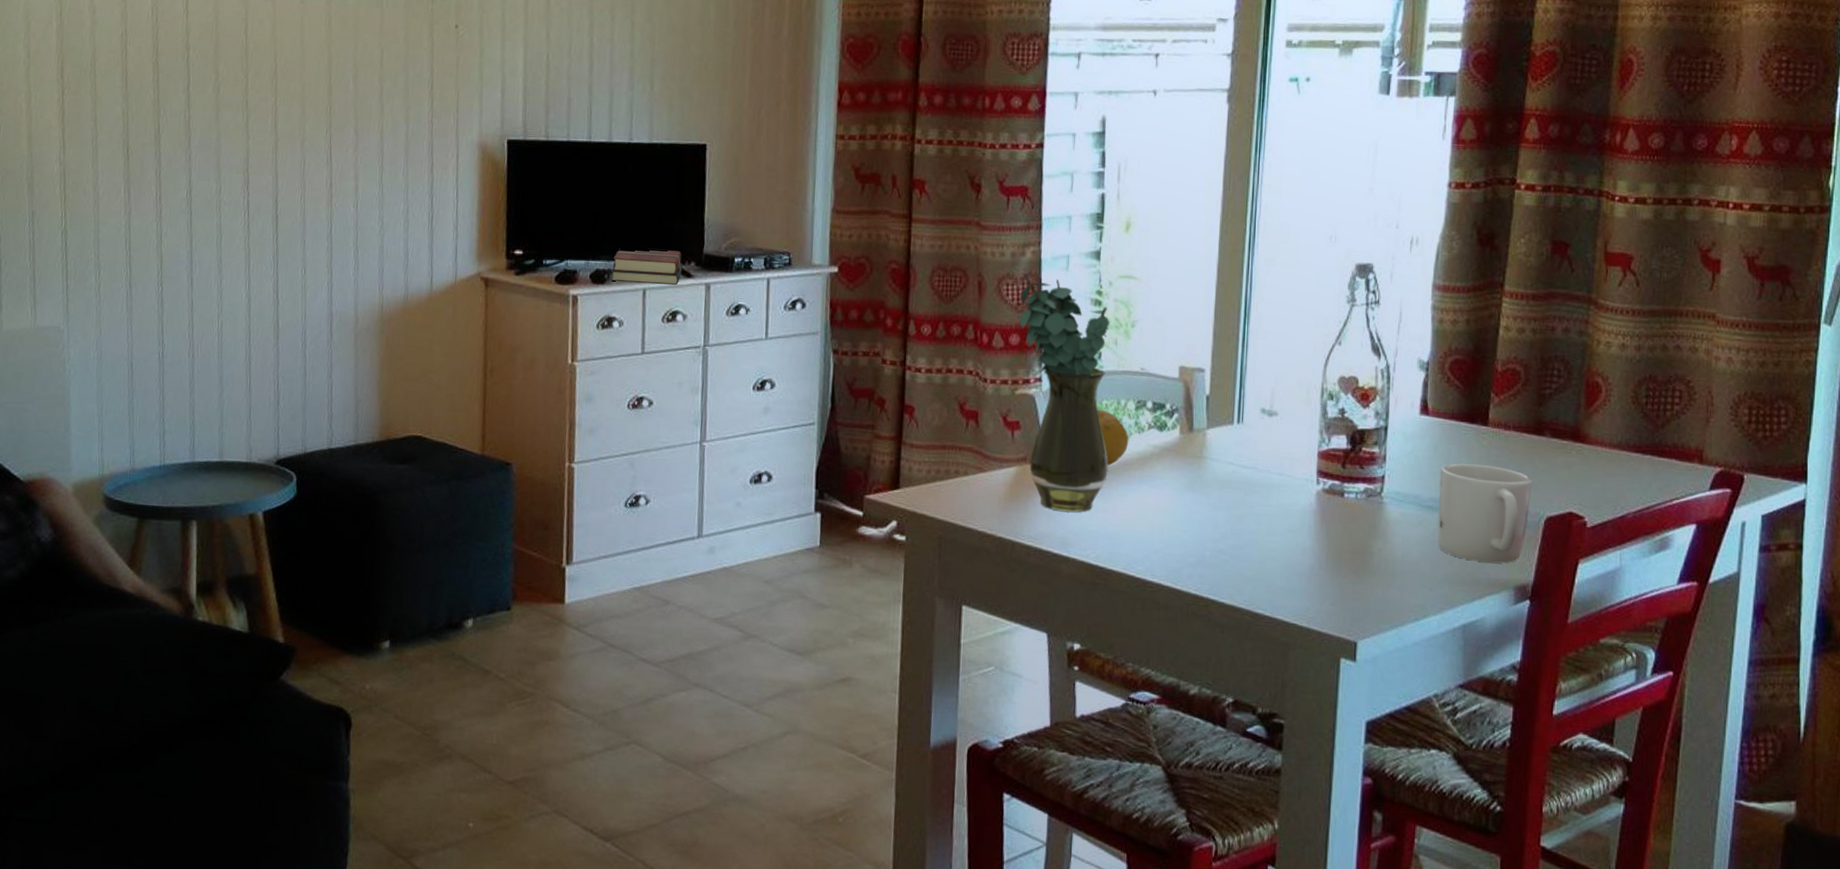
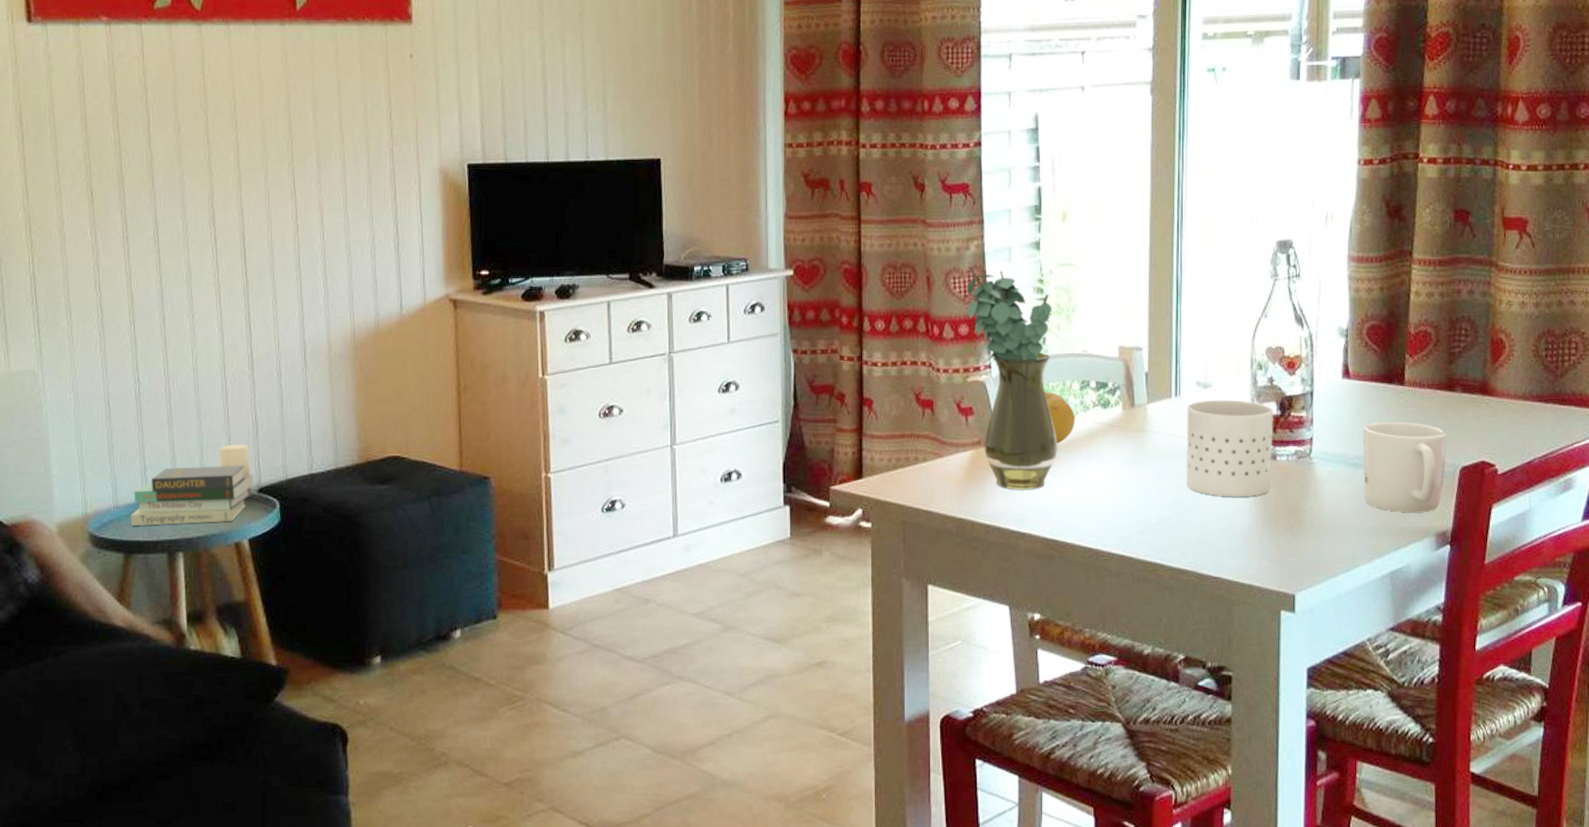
books: none [146,433,272,493] -> present [130,465,254,526]
candle: none [239,413,270,469] -> present [219,444,252,497]
books: present [610,248,682,286] -> none [575,263,644,297]
mug: none [1245,428,1344,534] -> present [1186,399,1274,497]

